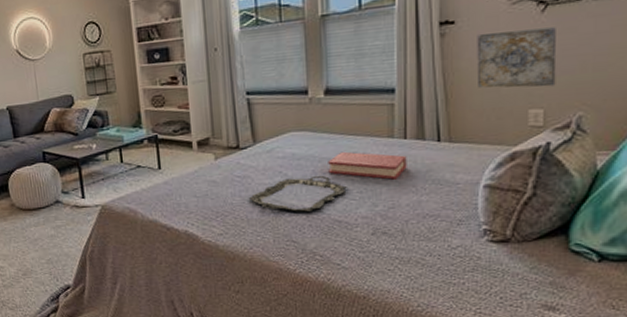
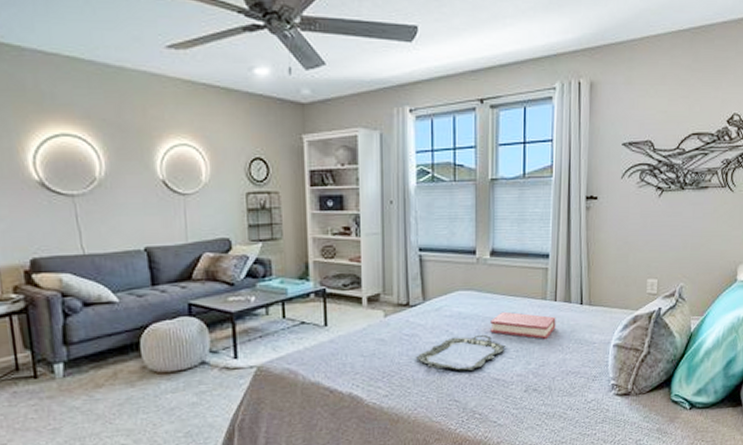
wall art: present [476,27,557,88] -> none [612,210,668,261]

